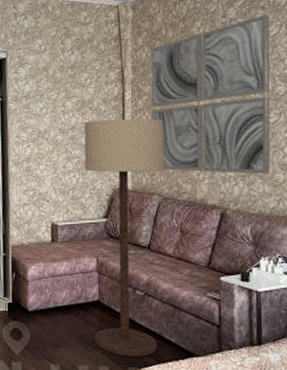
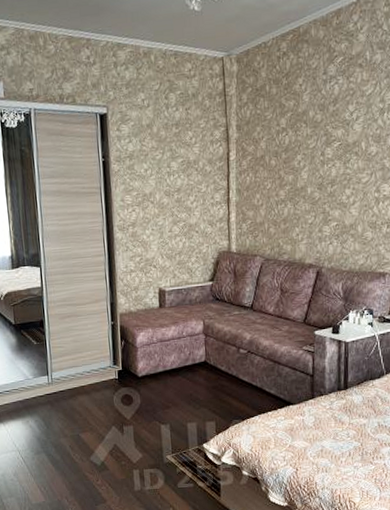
floor lamp: present [84,118,165,357] -> none [189,179,267,411]
wall art: present [151,14,271,174] -> none [255,72,366,233]

